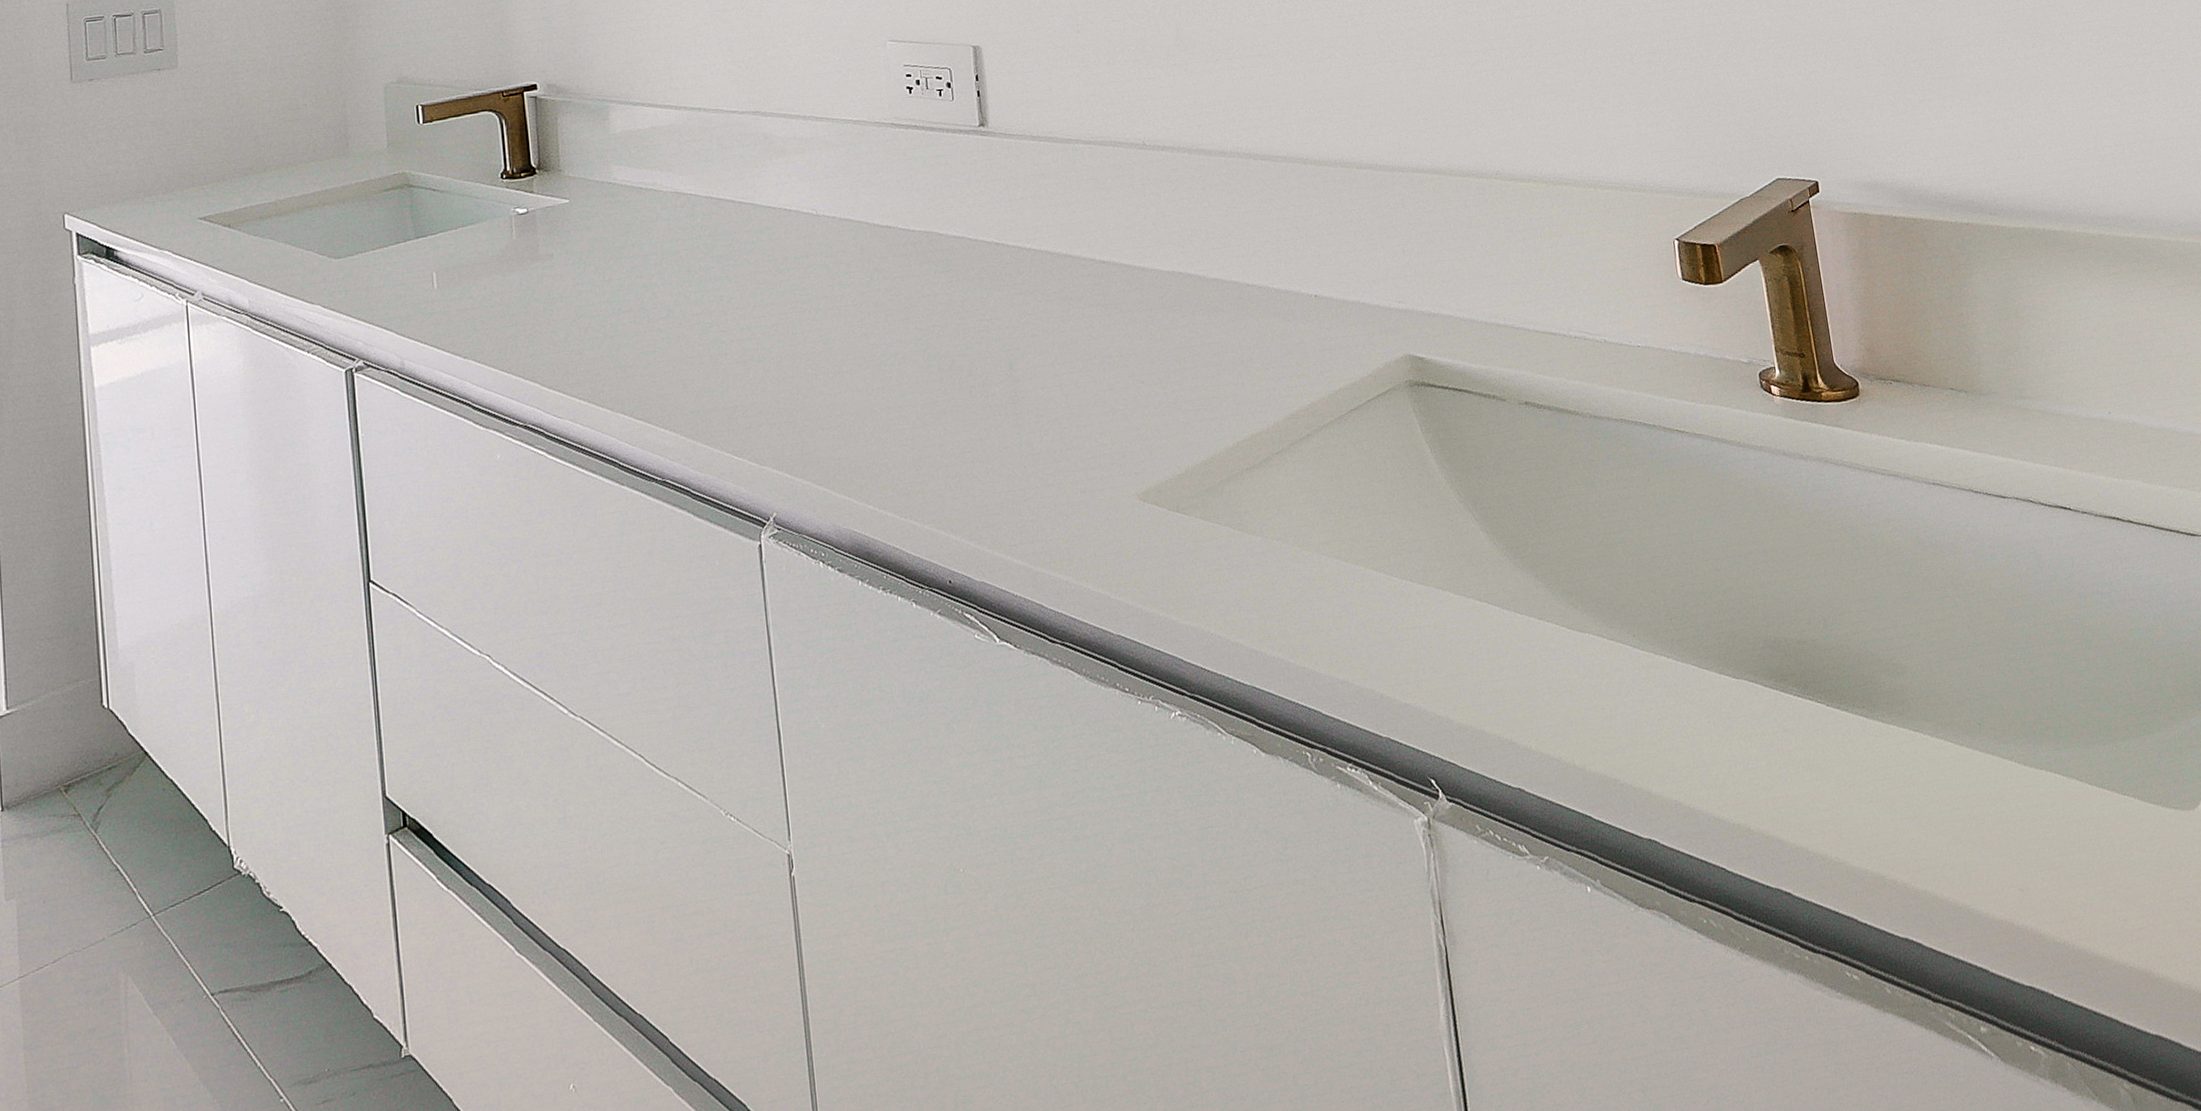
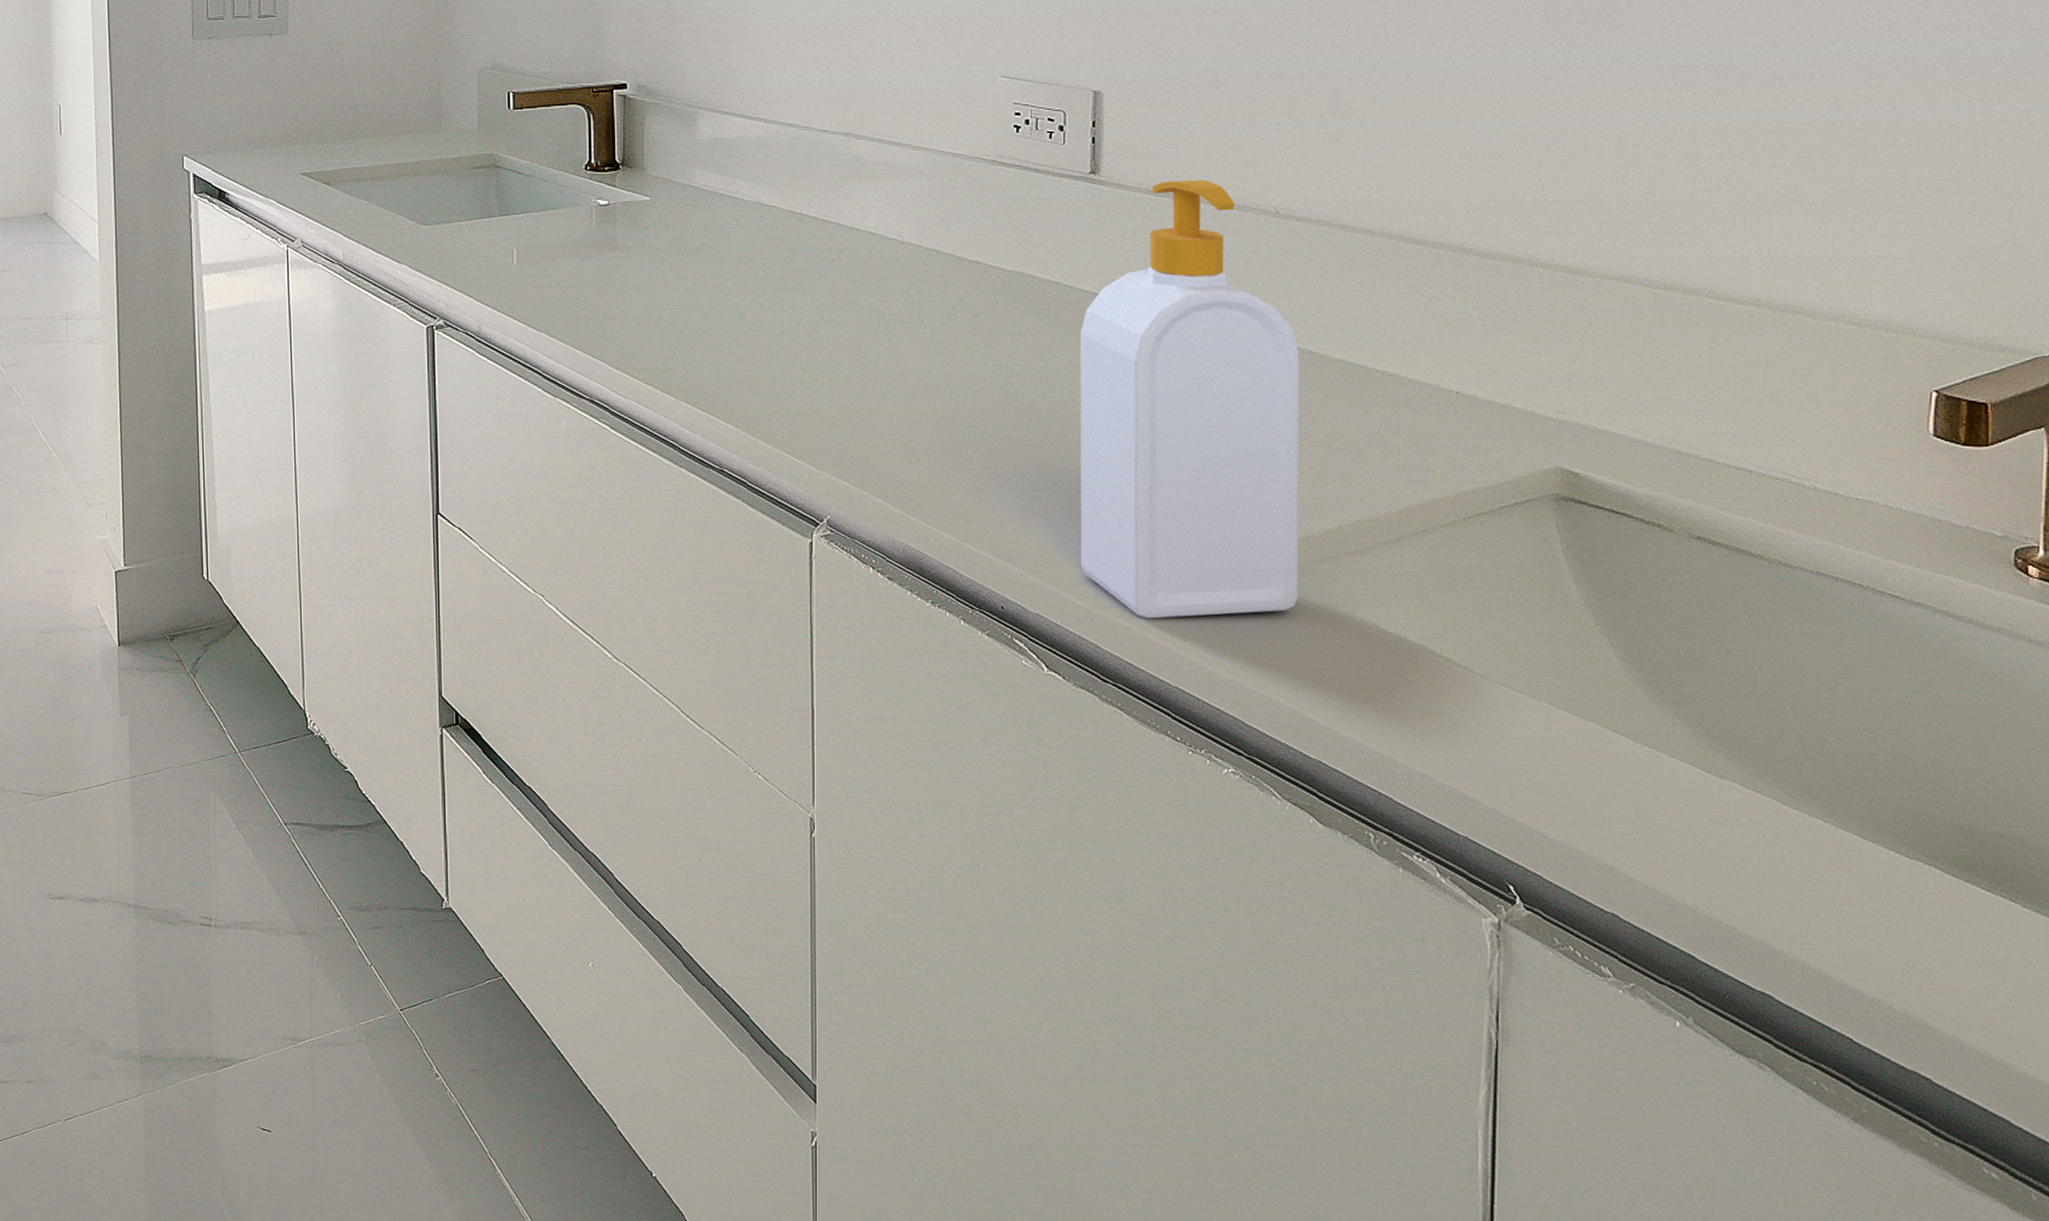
soap bottle: none [989,120,1213,568] -> present [1079,179,1300,619]

